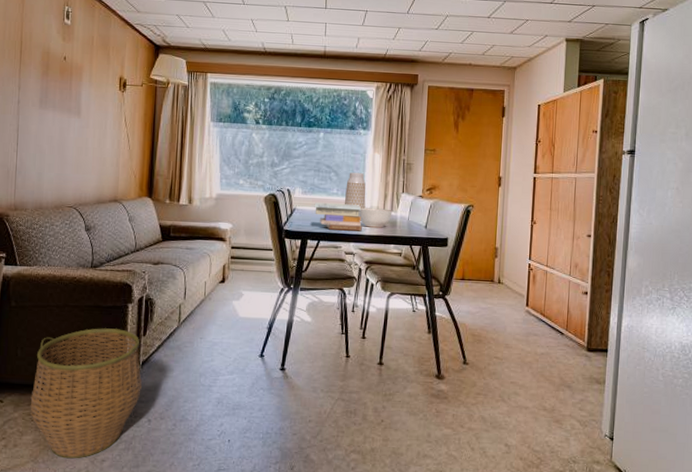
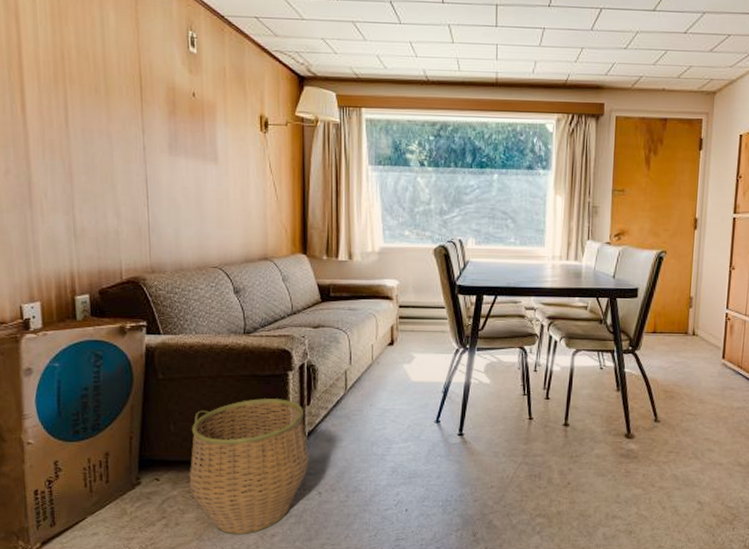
books: present [314,203,362,231] -> none [489,254,543,284]
vase: present [344,172,366,209] -> none [523,219,547,259]
bowl: present [358,207,393,228] -> none [539,257,577,280]

